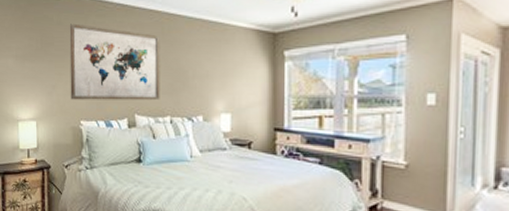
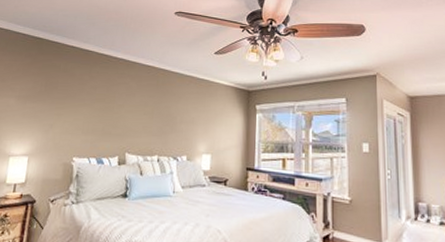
wall art: present [69,23,160,101] -> none [66,72,155,142]

